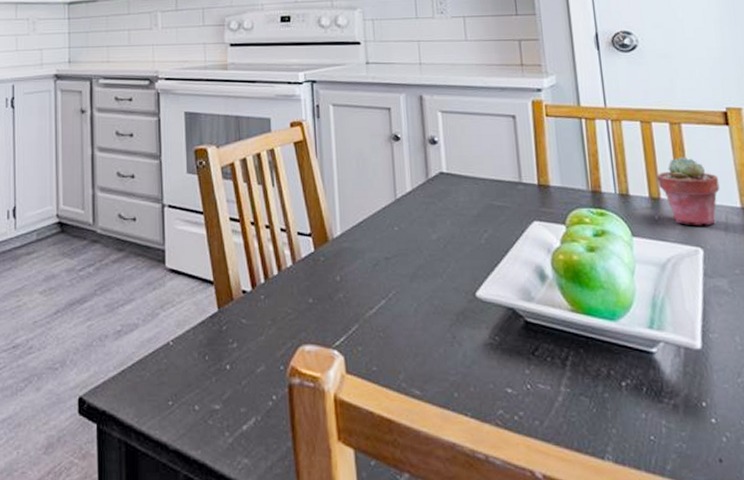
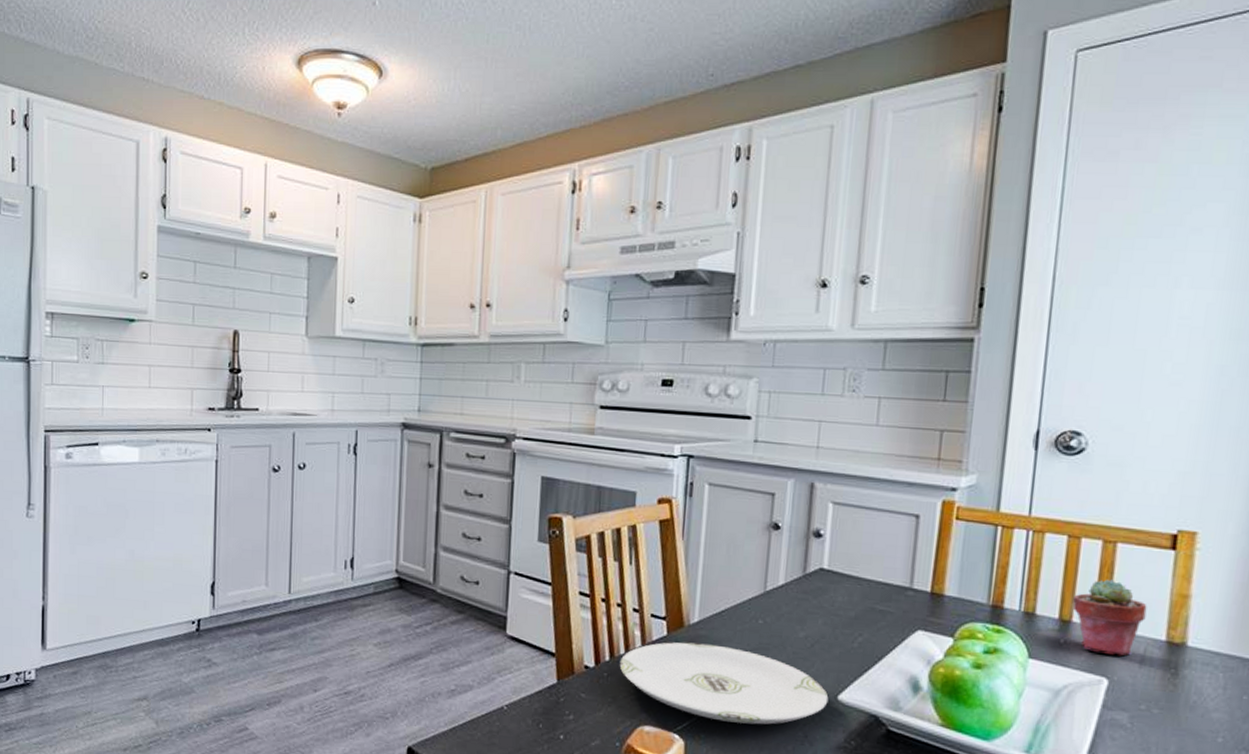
plate: none [274,255,468,332] -> present [619,642,829,725]

